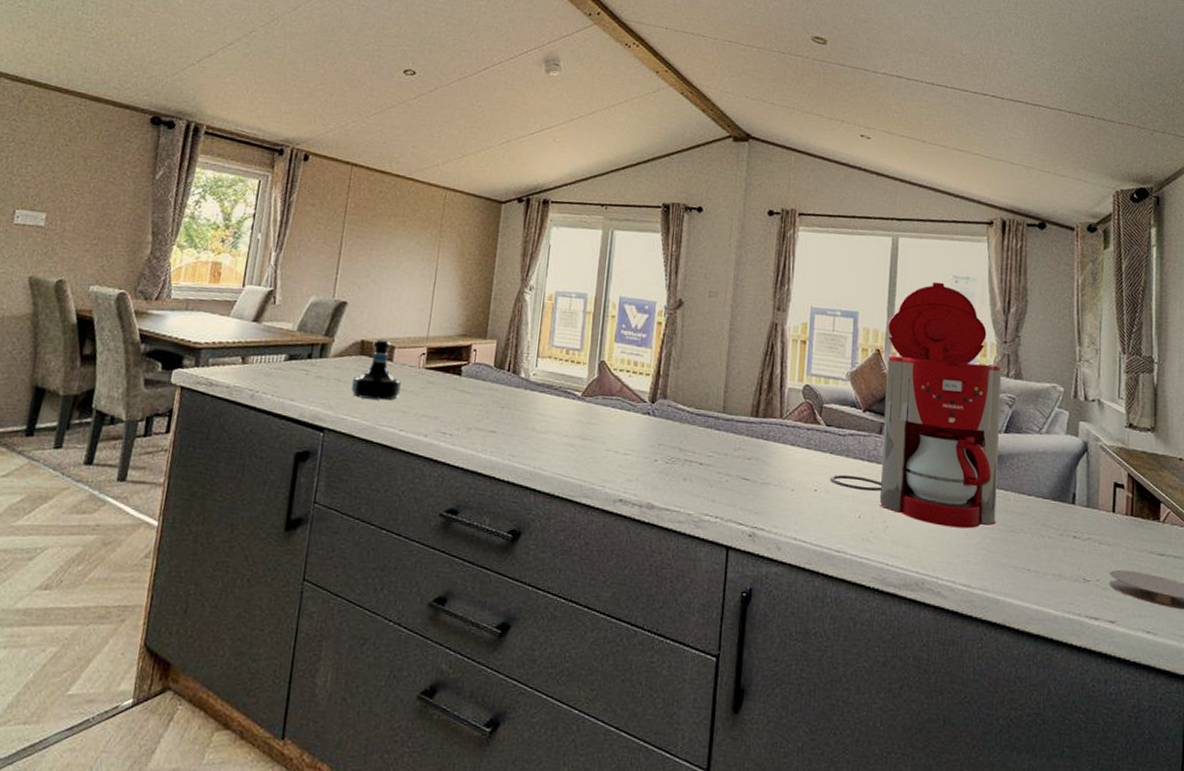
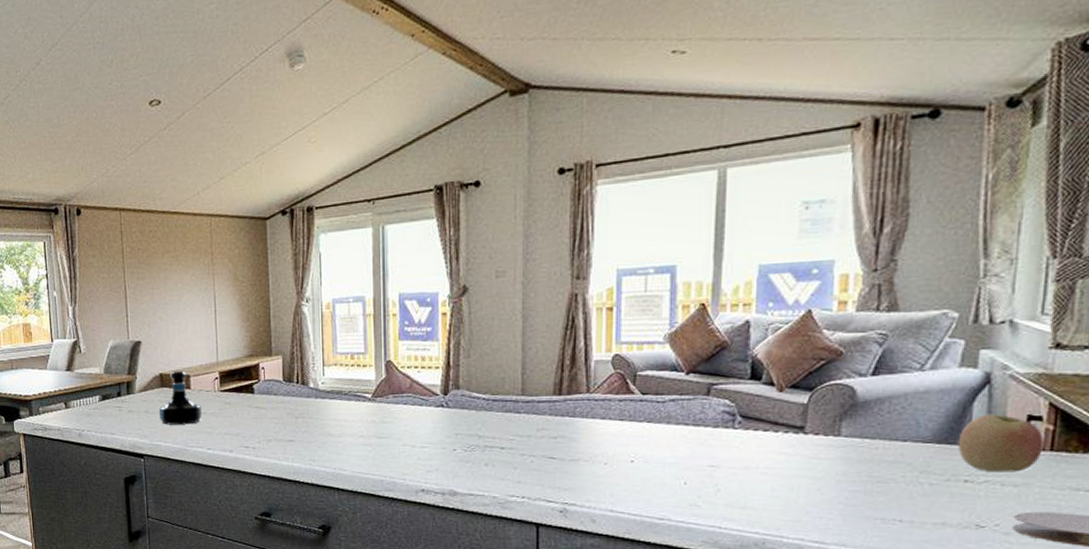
coffee maker: present [830,281,1002,529] -> none [649,212,870,484]
apple: none [1067,478,1126,533] -> present [957,413,1044,473]

